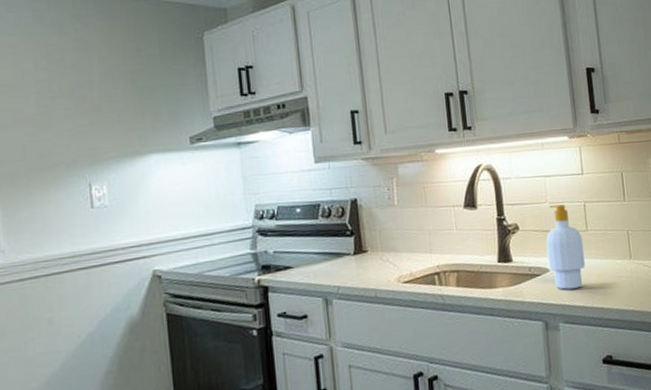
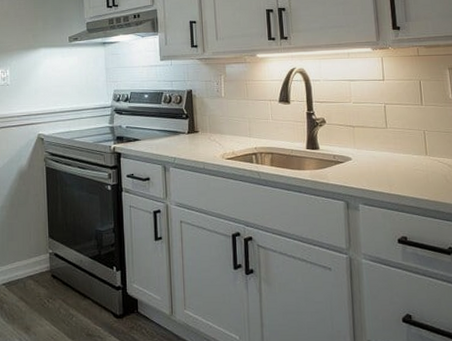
soap bottle: present [545,204,586,290] -> none [349,105,385,177]

